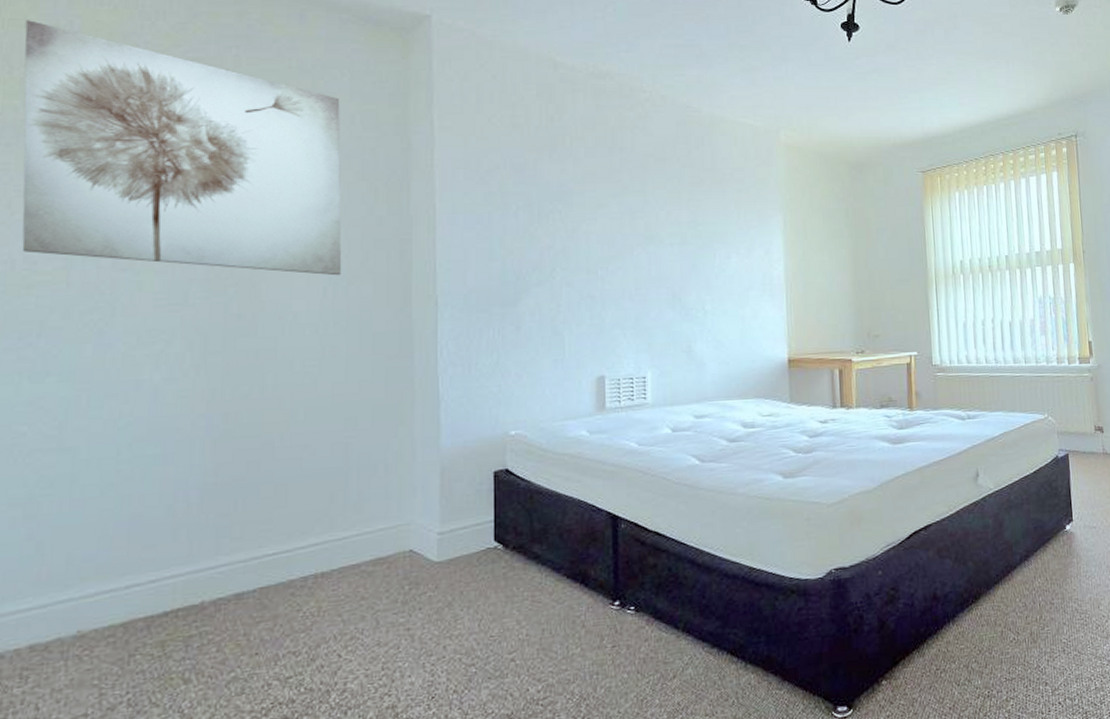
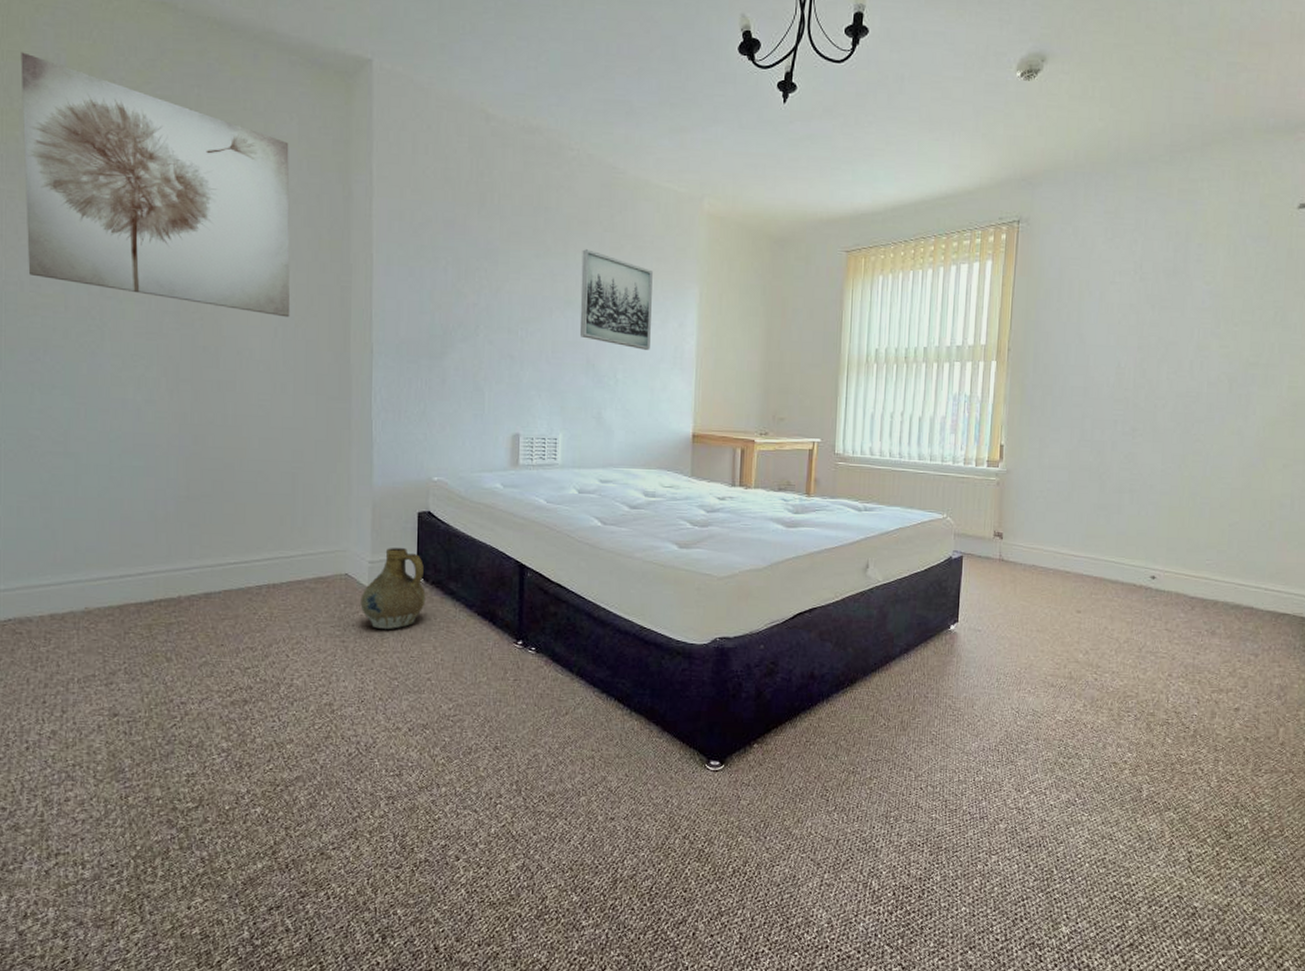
ceramic jug: none [428,513,506,609] -> present [360,548,426,629]
wall art: none [661,185,737,279] -> present [579,249,653,350]

